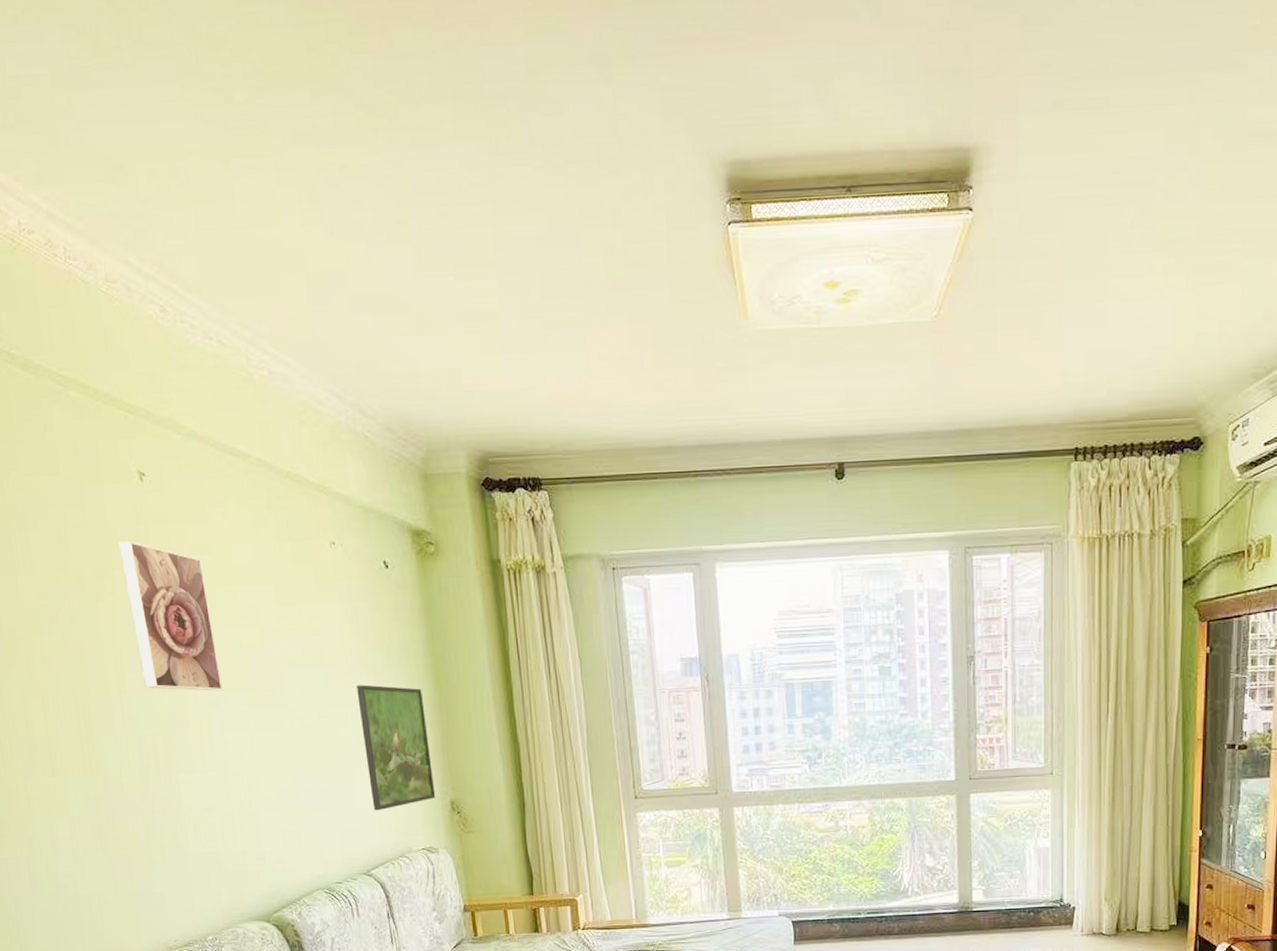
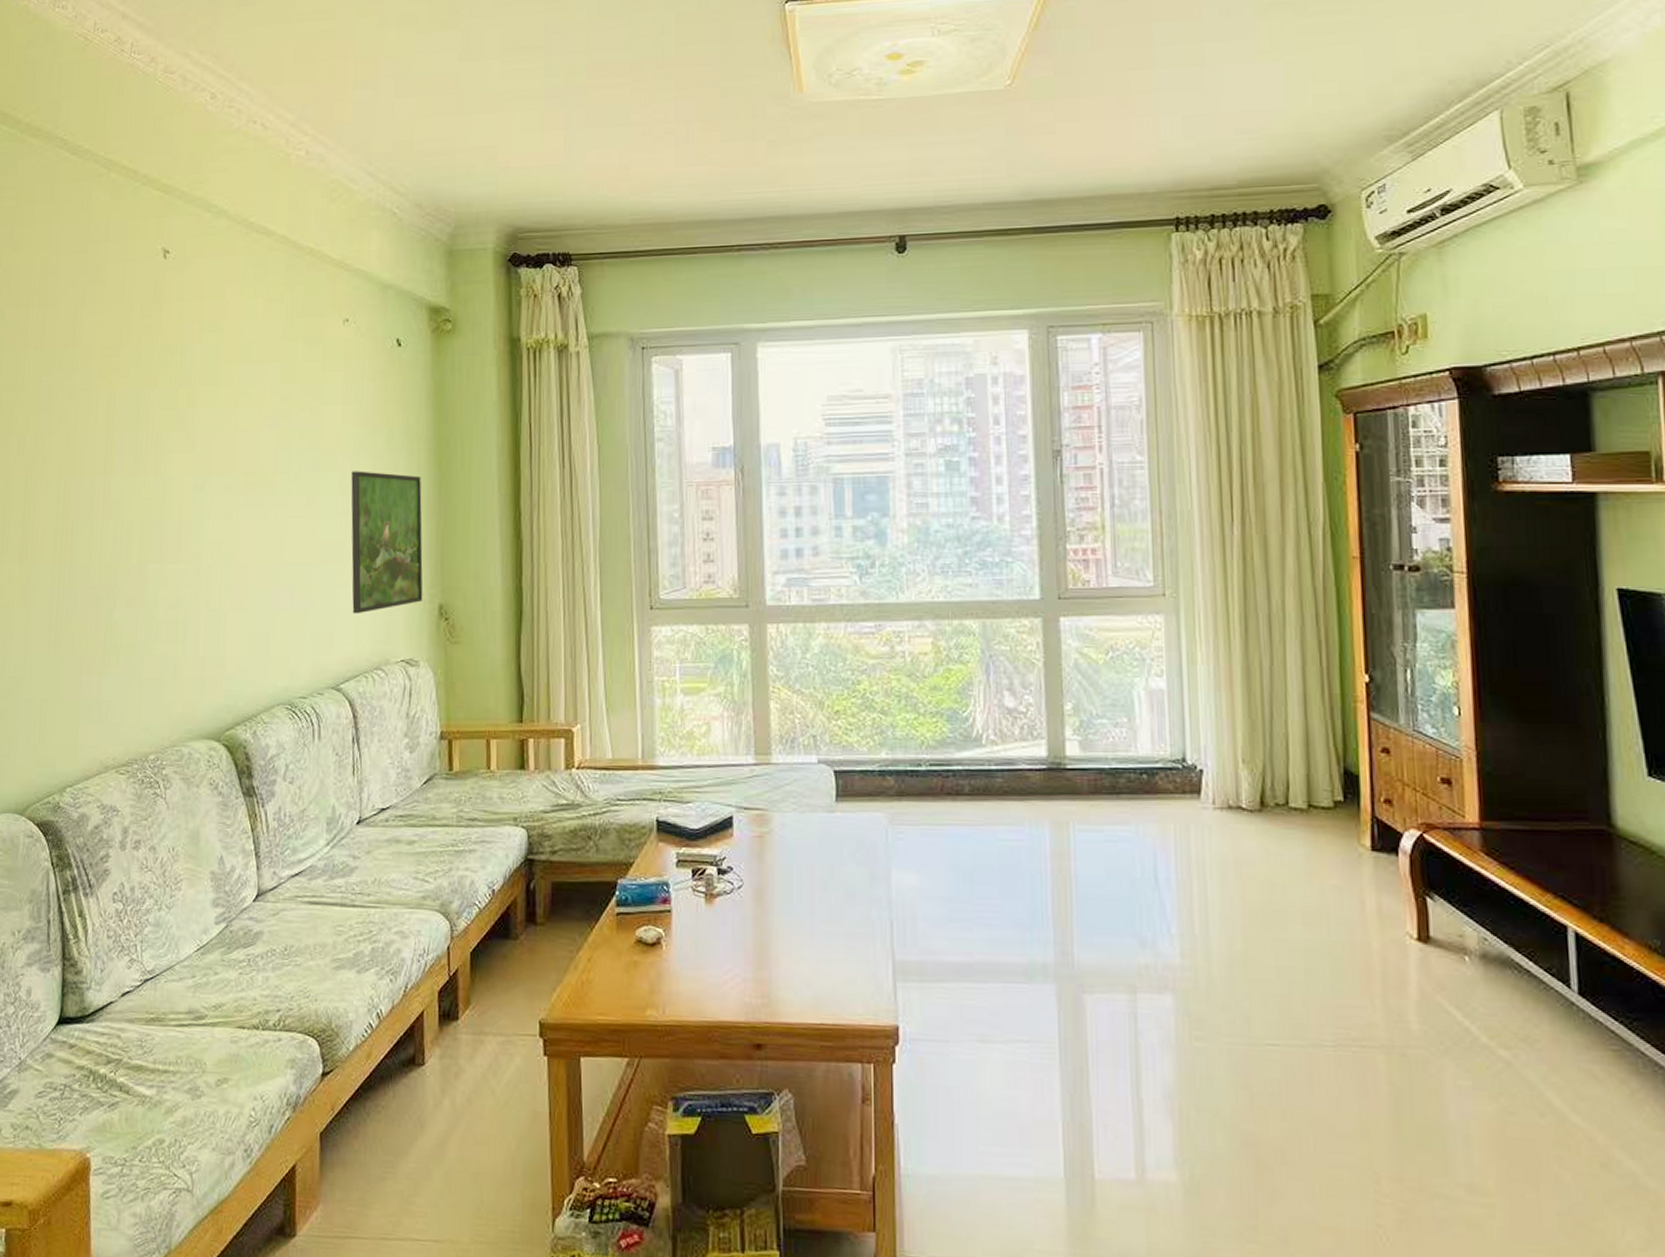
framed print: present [118,541,223,691] -> none [131,317,212,475]

